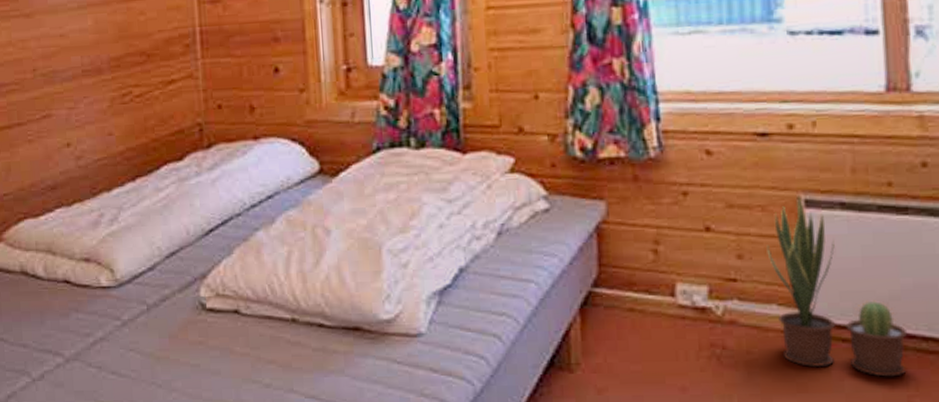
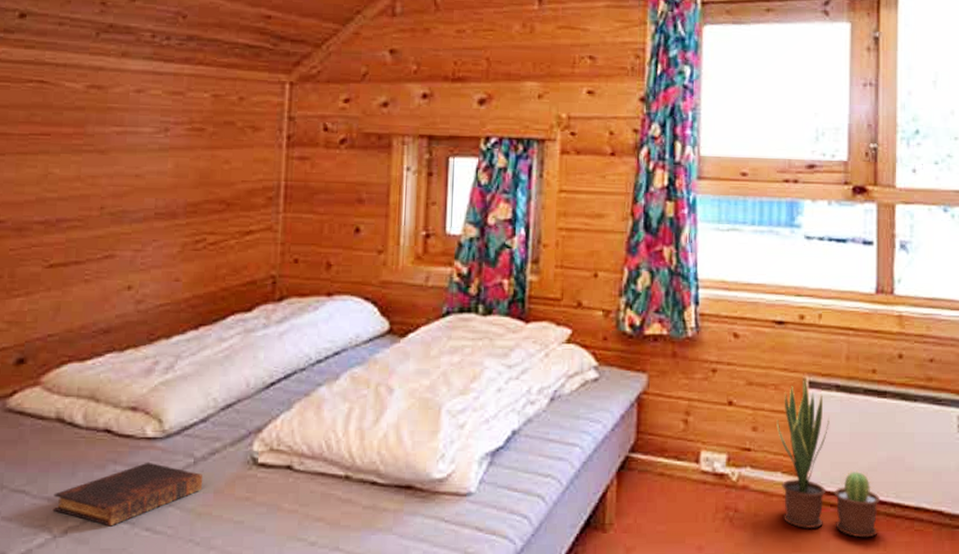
book: none [28,309,158,371] -> present [52,461,204,527]

